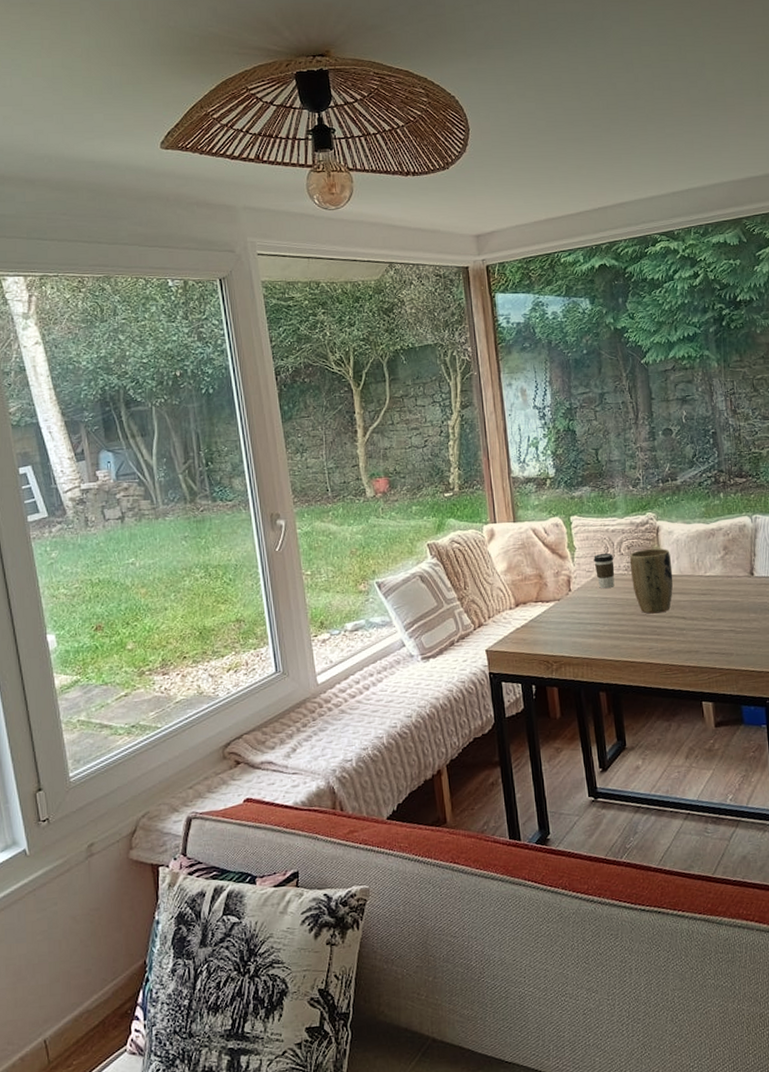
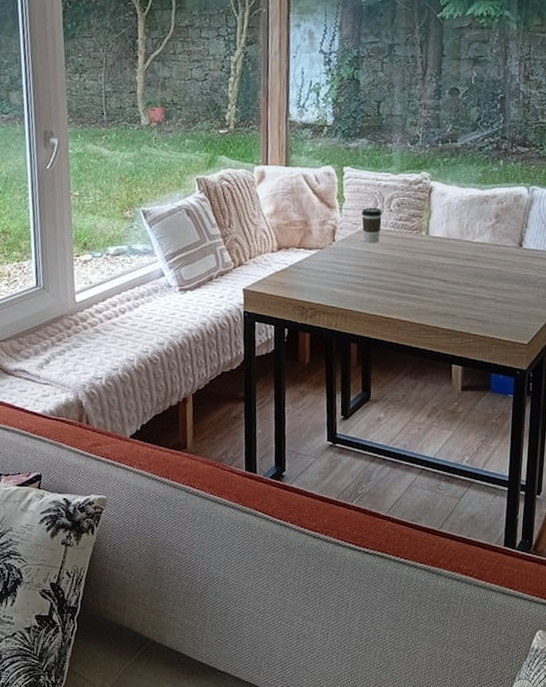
plant pot: present [629,548,673,614] -> none [397,208,441,273]

